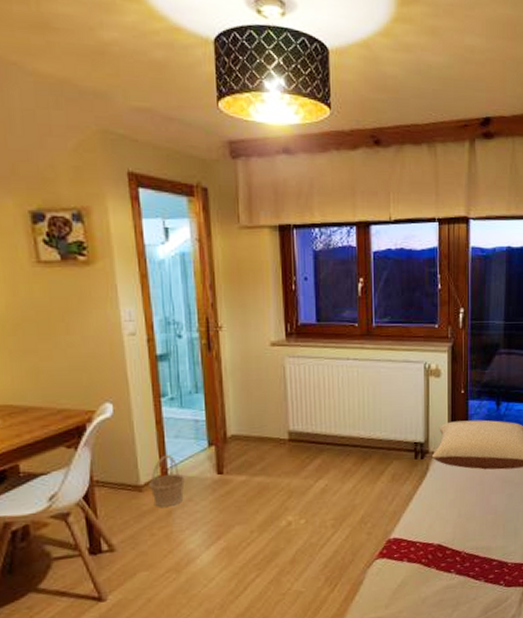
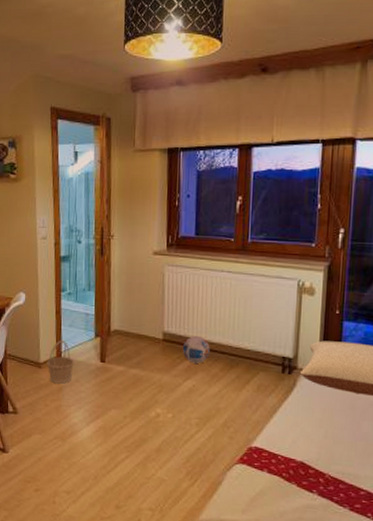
ball: none [311,430,342,461] -> present [182,335,211,364]

